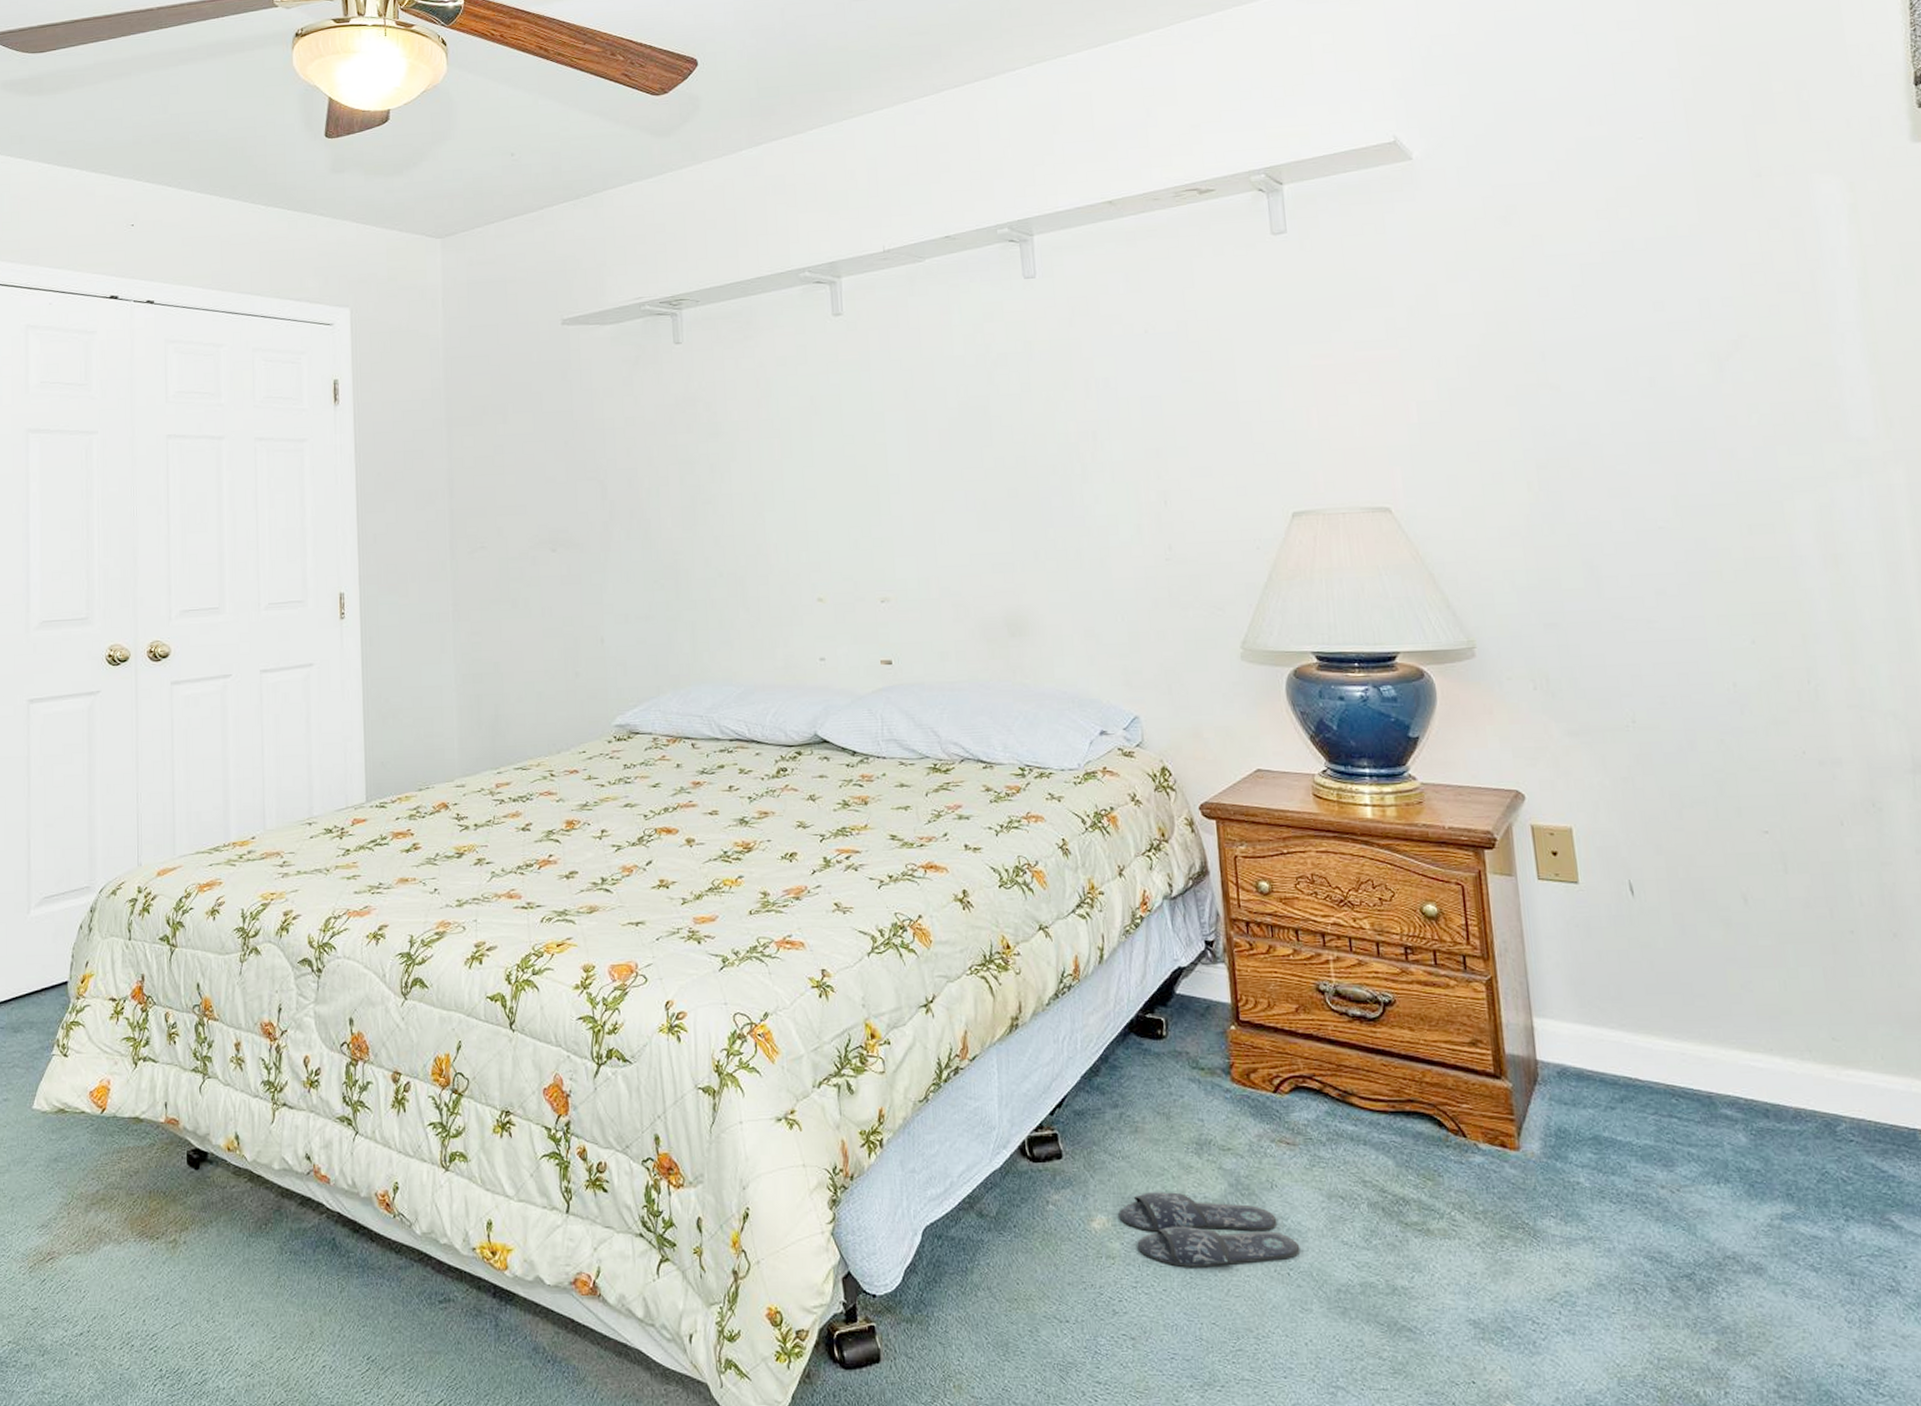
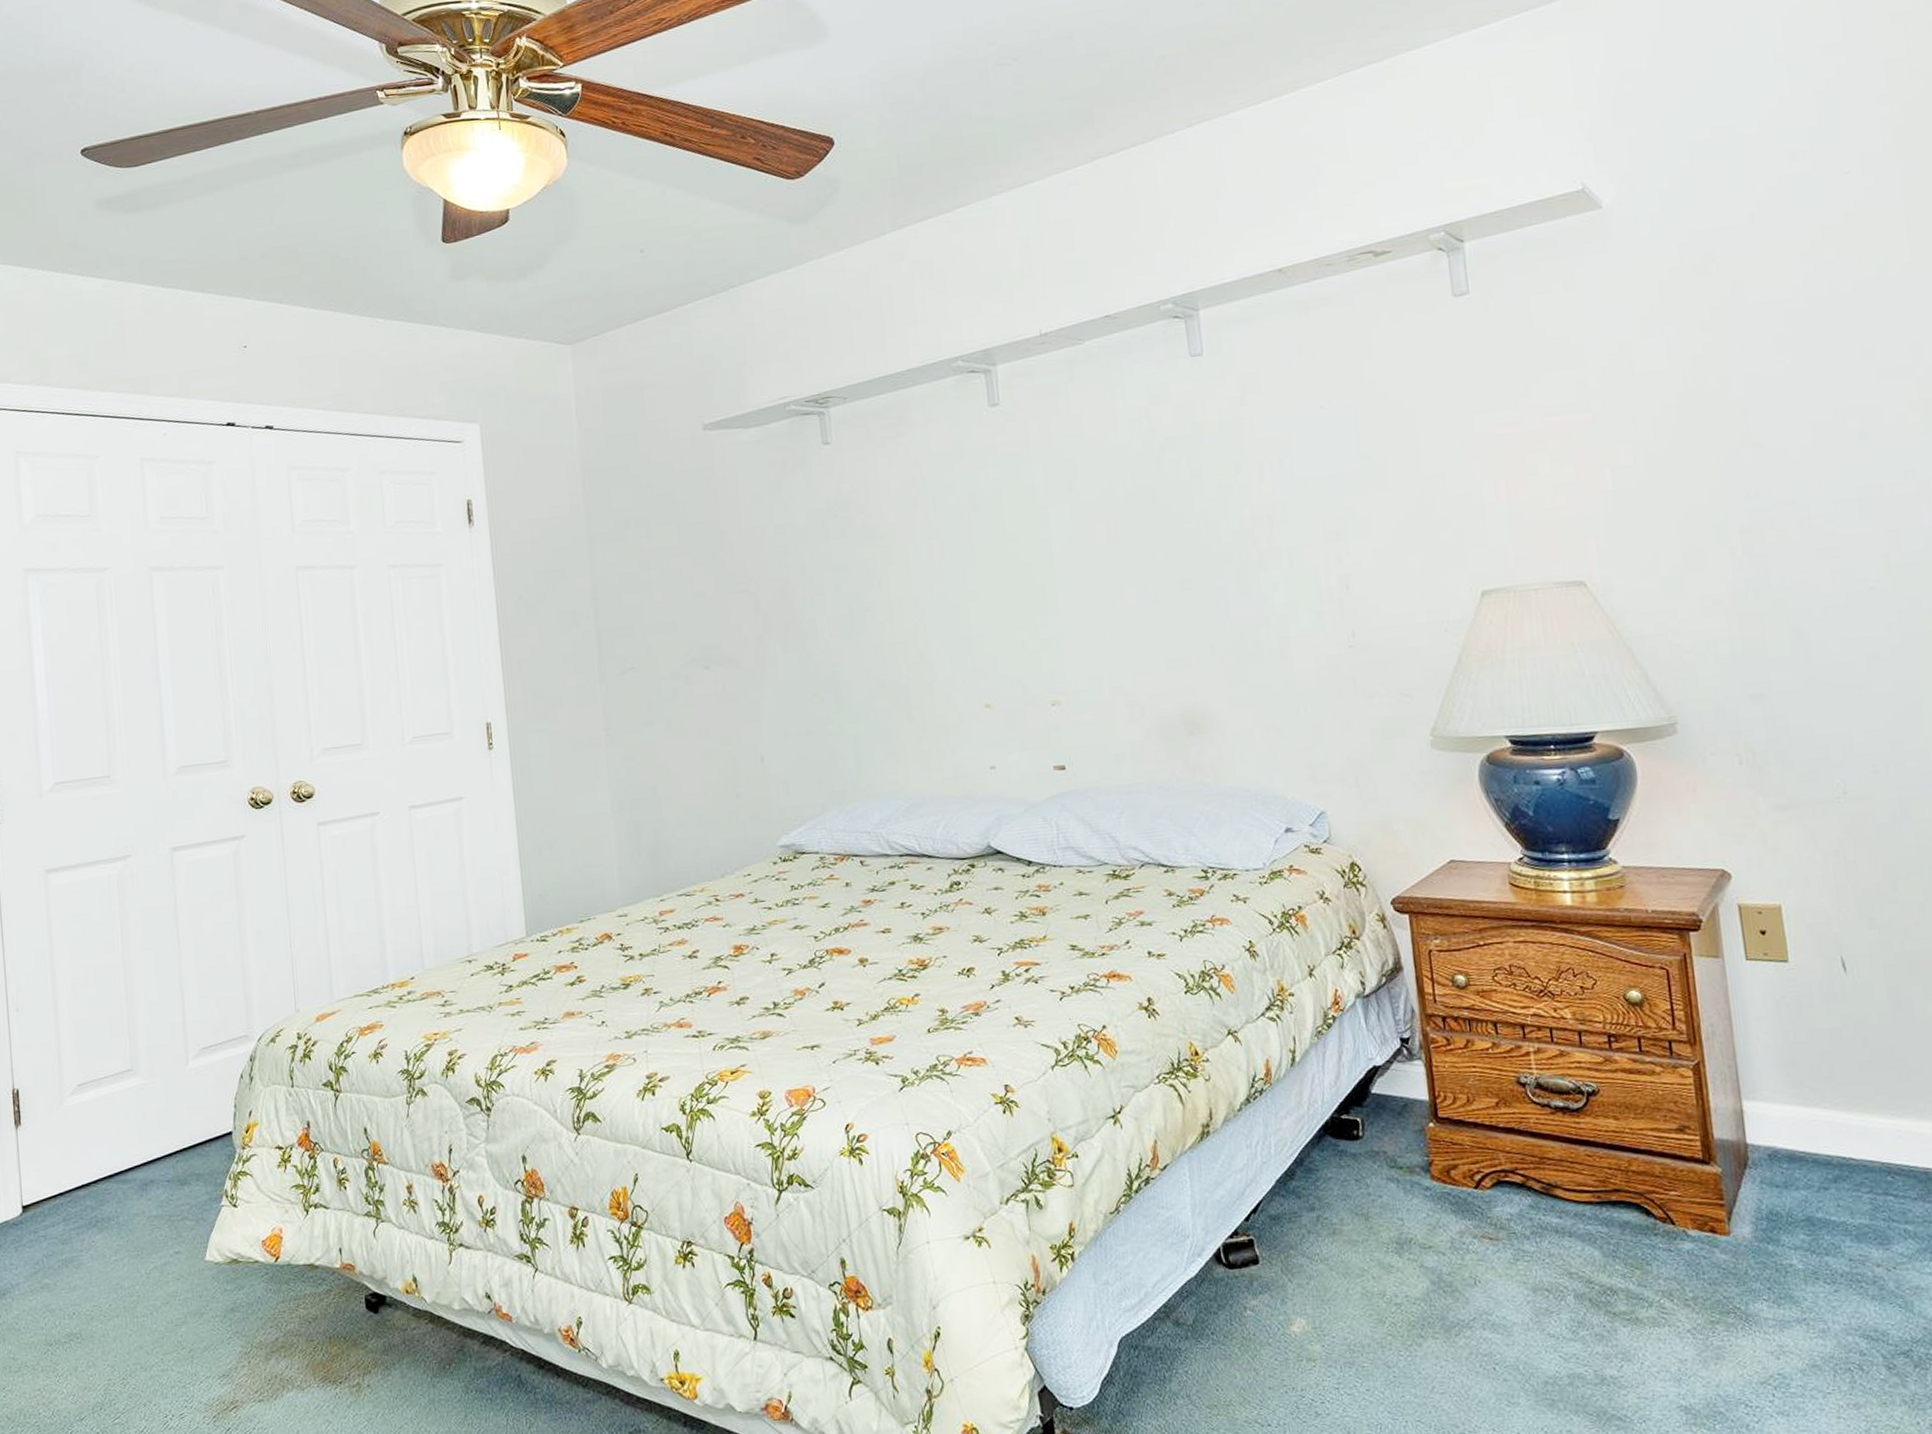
slippers: present [1118,1192,1301,1268] -> none [1318,1292,1506,1367]

